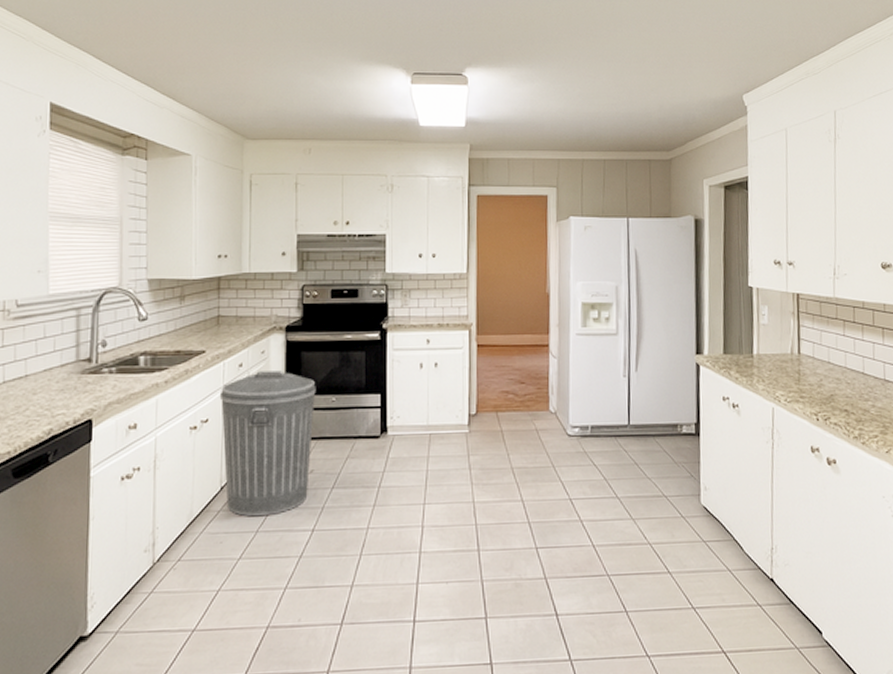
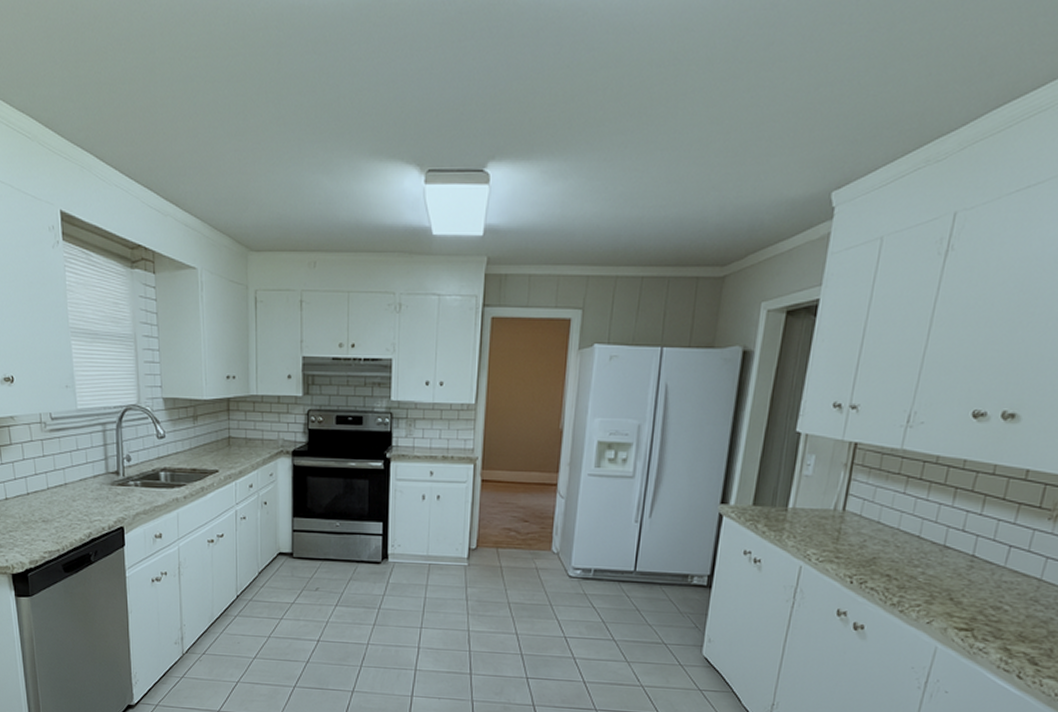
trash can: present [219,371,316,517] -> none [232,493,321,624]

